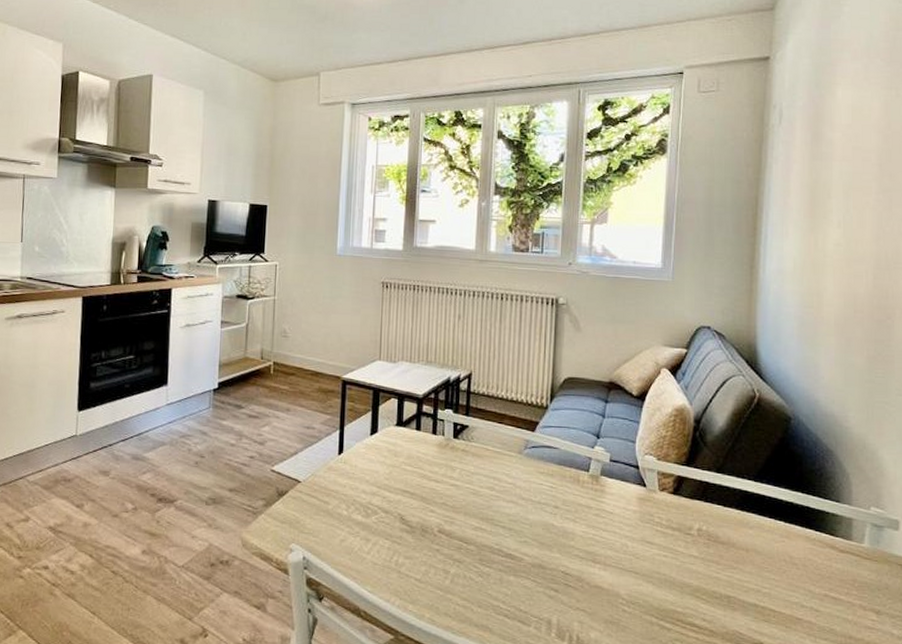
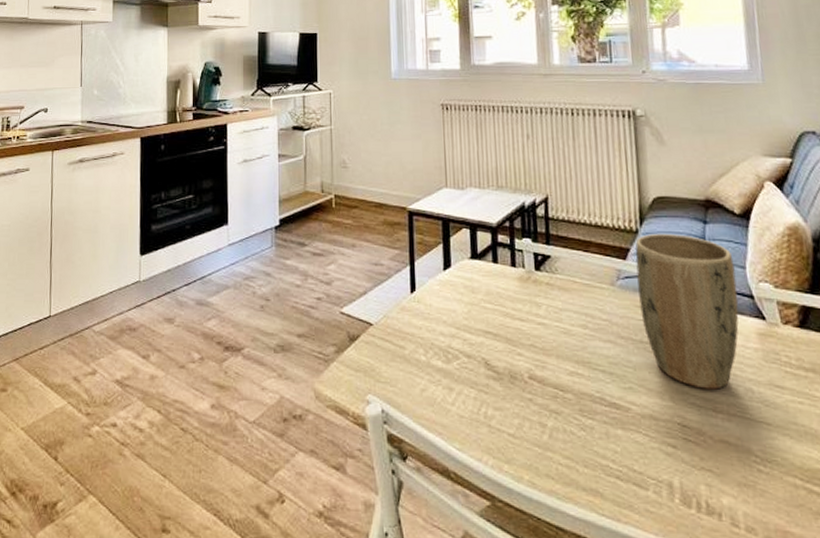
plant pot: none [542,409,626,544] -> present [635,233,739,390]

